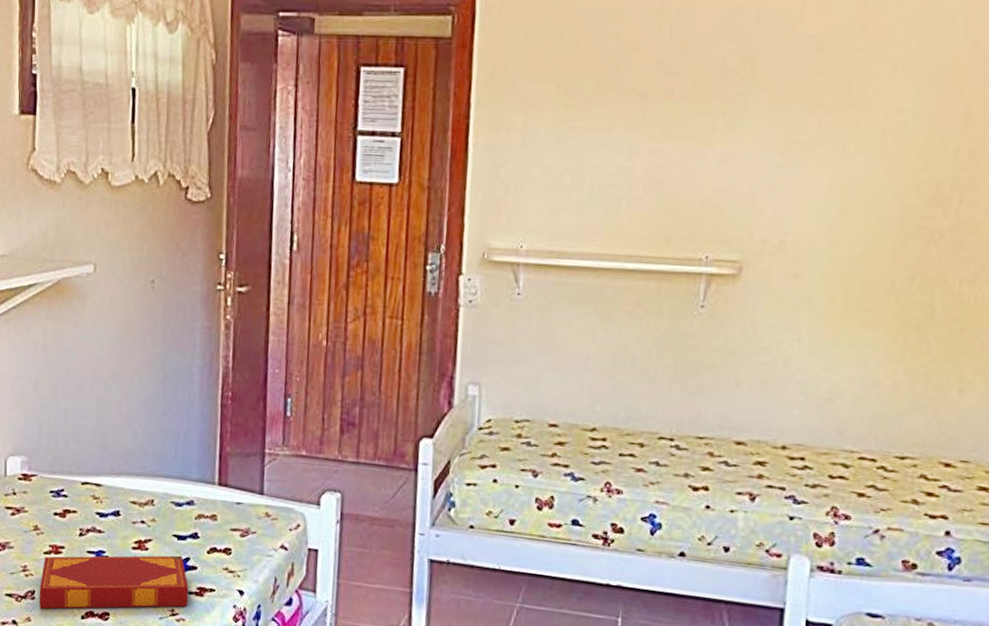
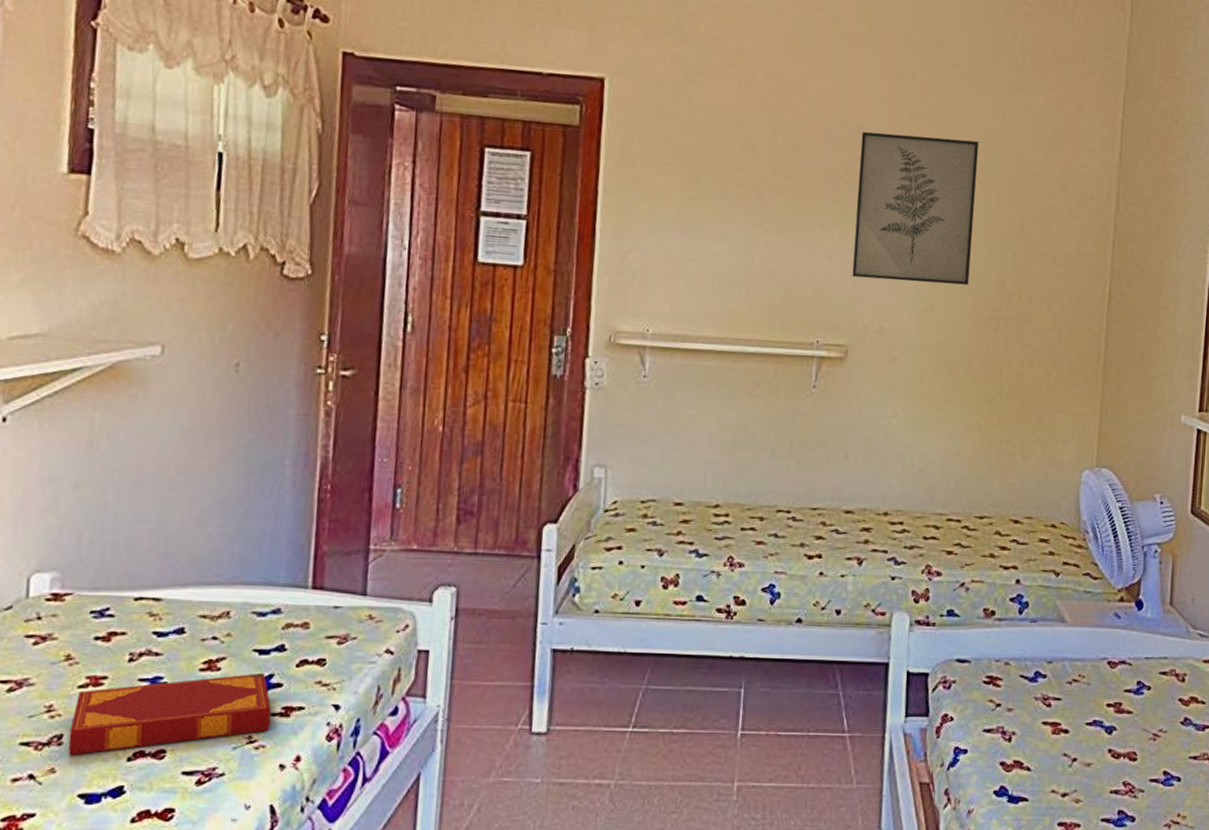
wall art: none [748,17,911,190] -> present [852,132,978,285]

